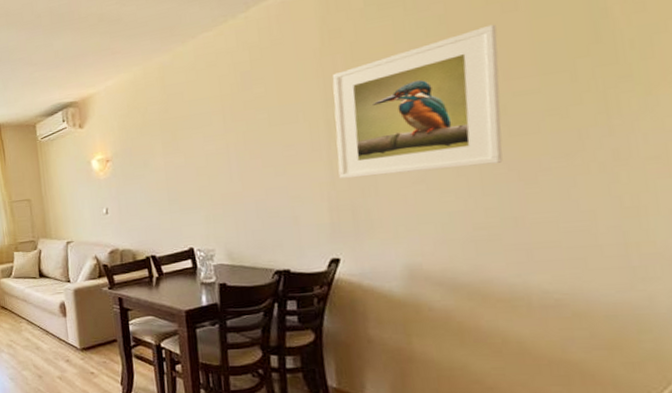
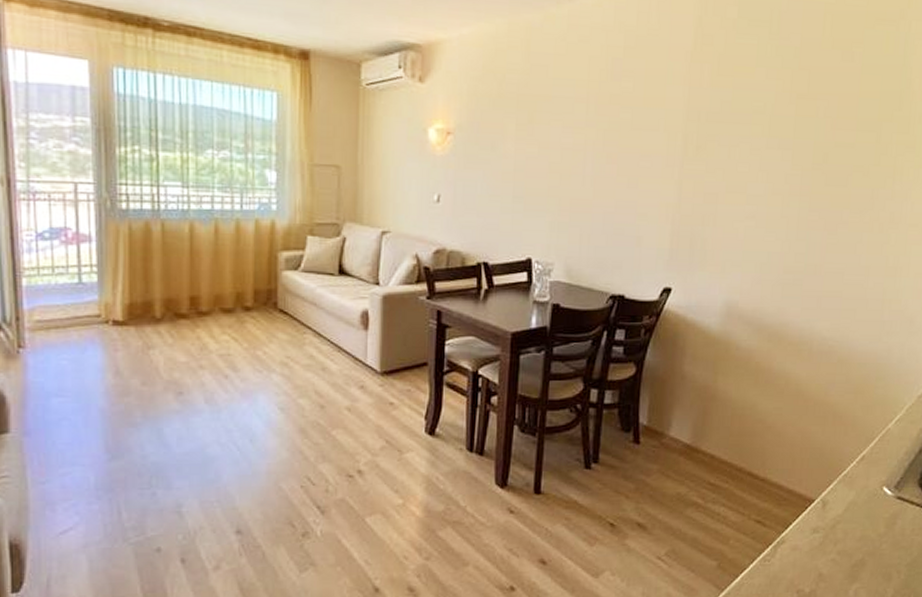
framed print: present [332,24,503,179] -> none [685,70,835,210]

